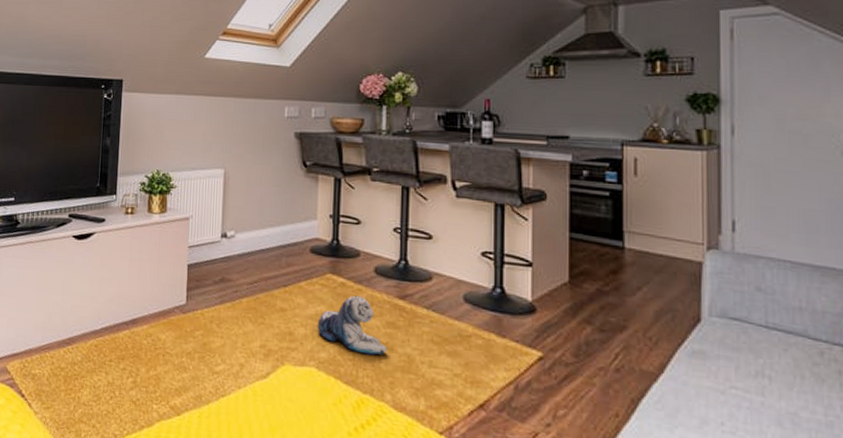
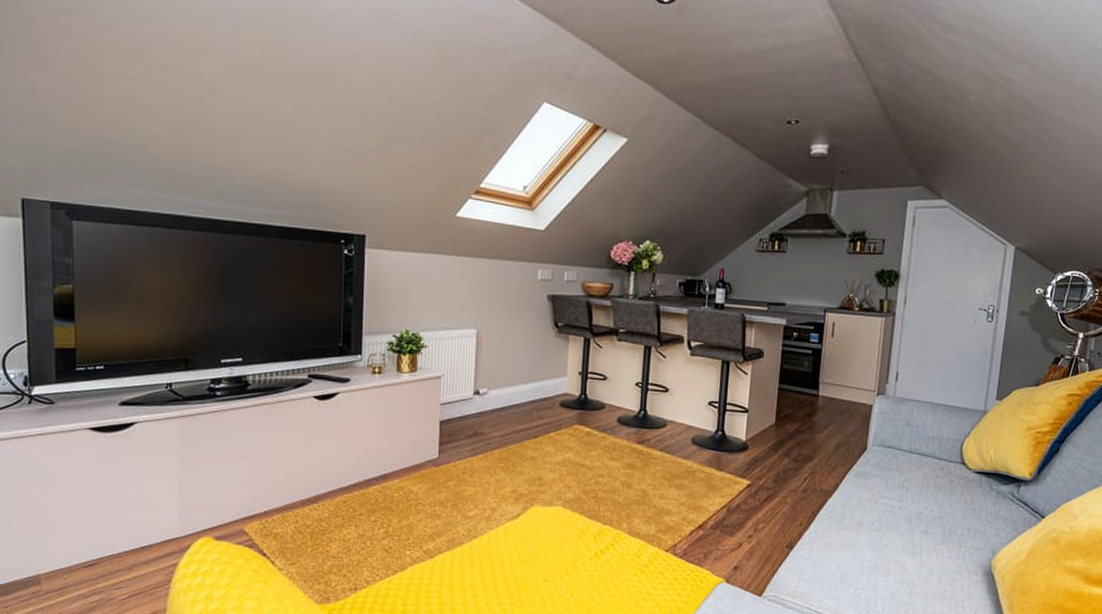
plush toy: present [317,295,388,356] -> none [564,442,626,493]

